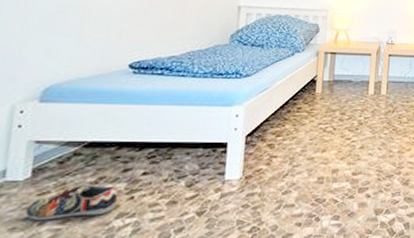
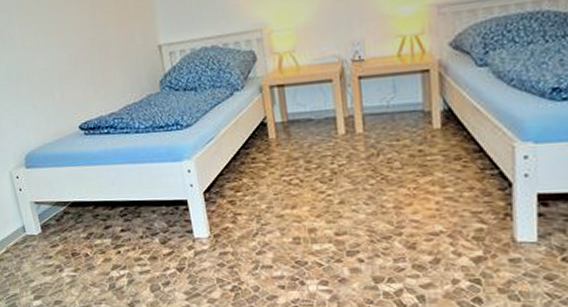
shoe: present [26,185,118,221] -> none [47,240,109,268]

